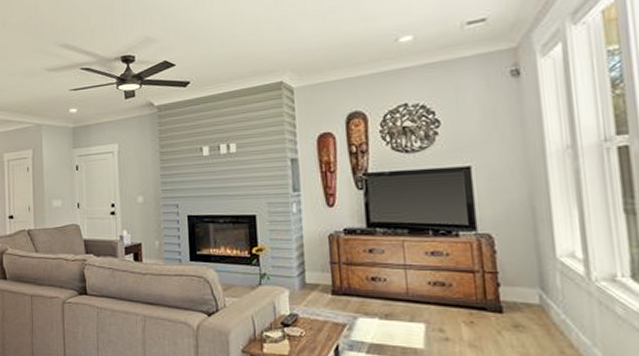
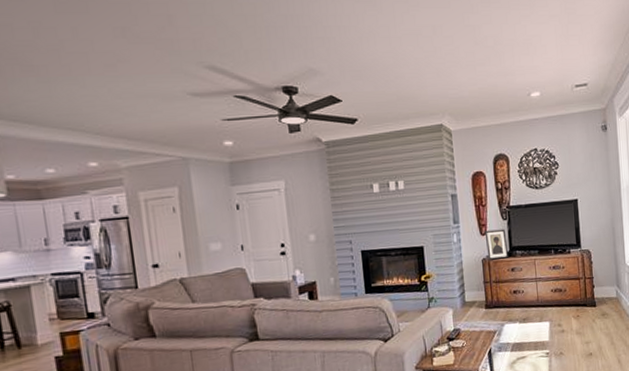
picture frame: none [332,200,366,237] -> present [484,229,509,260]

